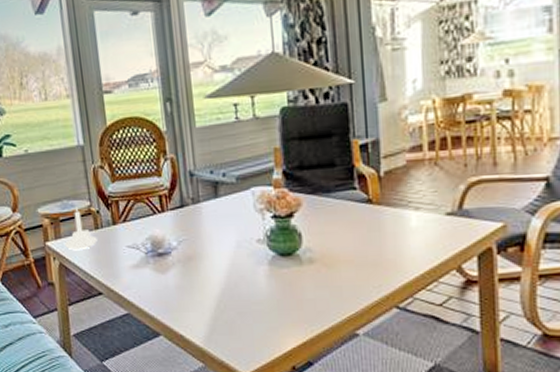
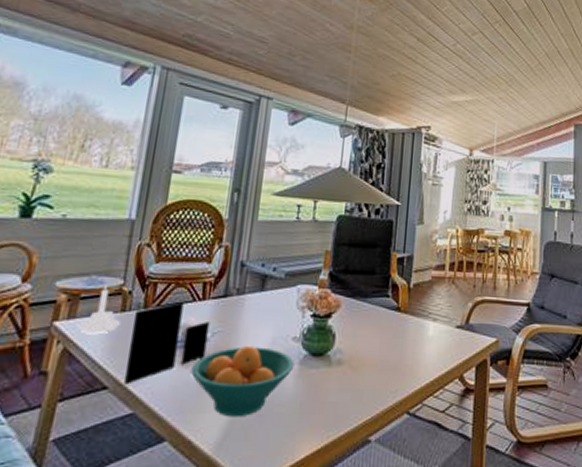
award: none [107,216,177,290] -> present [124,302,210,385]
fruit bowl: none [167,250,264,315] -> present [191,345,295,417]

